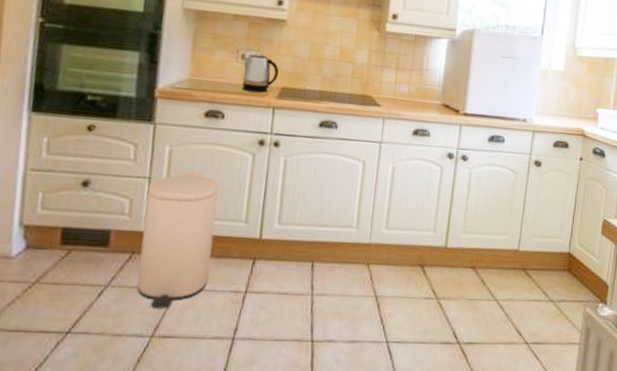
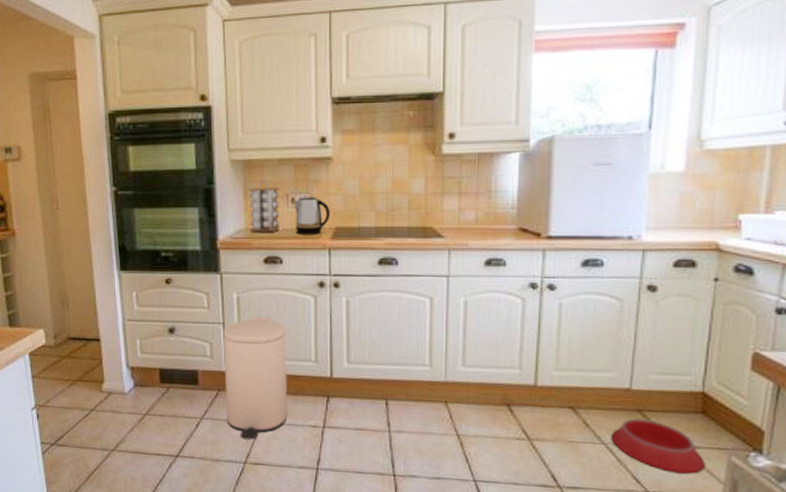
spice rack: none [194,32,231,86] -> present [249,180,280,232]
pet bowl: none [501,277,568,325] -> present [611,418,705,474]

